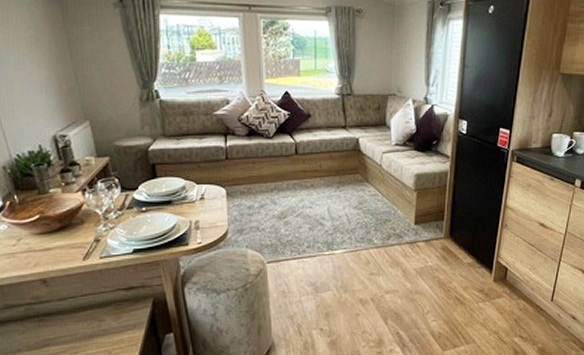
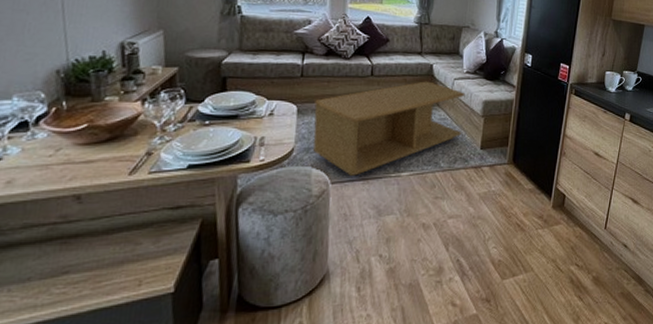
coffee table: none [242,156,395,255] -> present [313,81,465,176]

